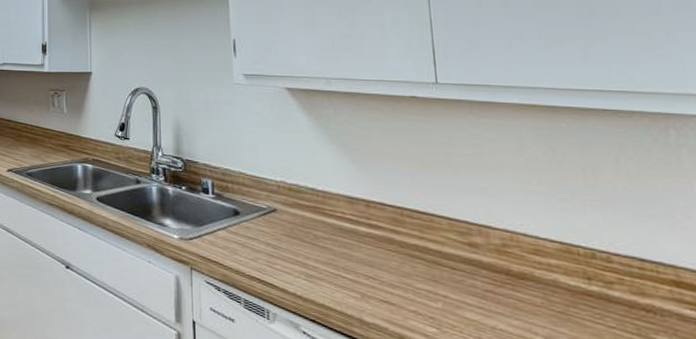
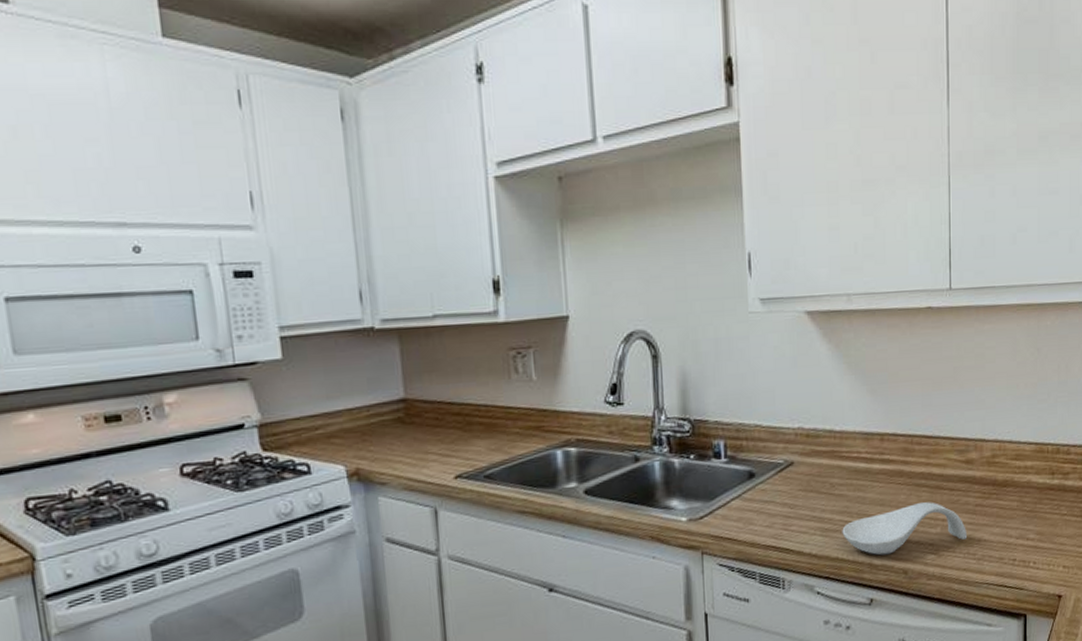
spoon rest: none [328,273,478,323] -> present [842,502,968,556]

